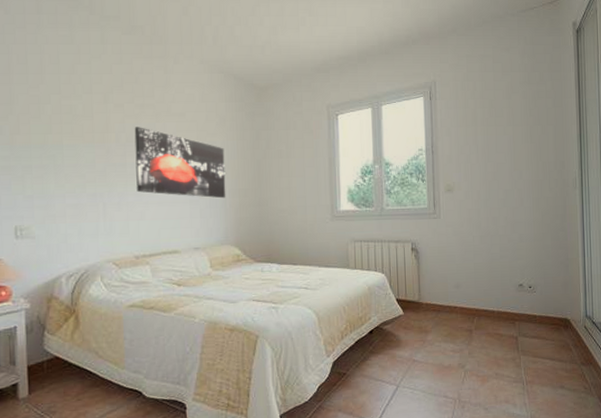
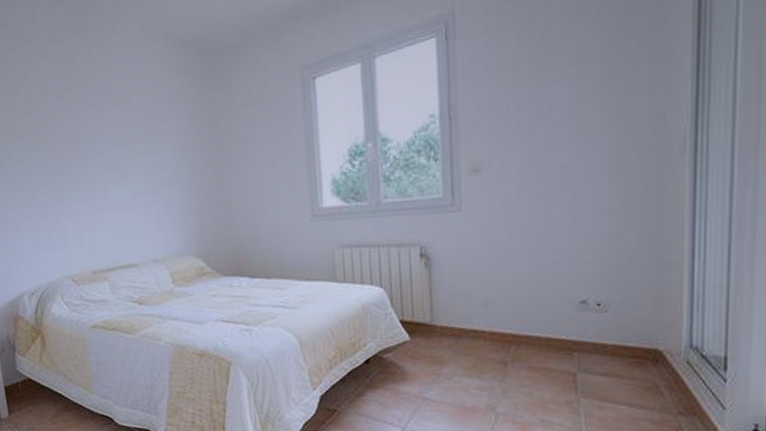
wall art: present [134,127,226,199] -> none [77,119,184,200]

